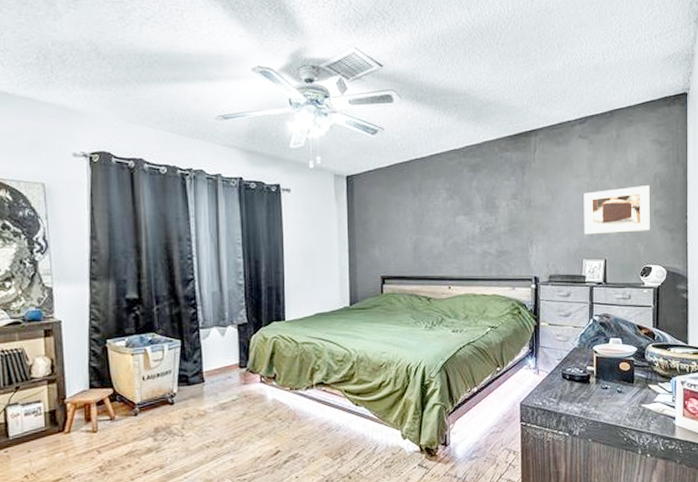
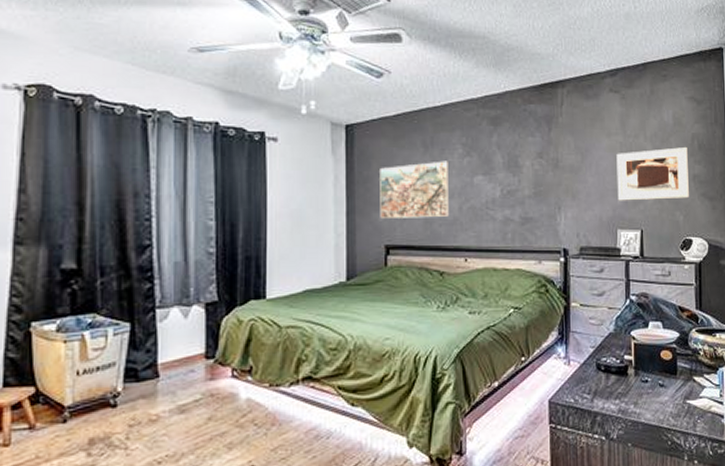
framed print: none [376,204,436,254] -> present [380,161,450,218]

